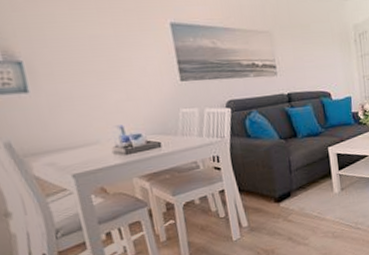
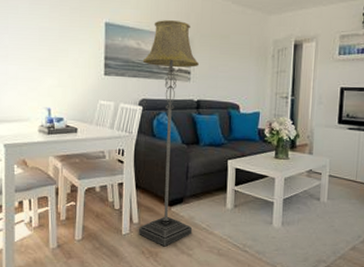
floor lamp: none [221,14,305,243] -> present [138,20,199,247]

